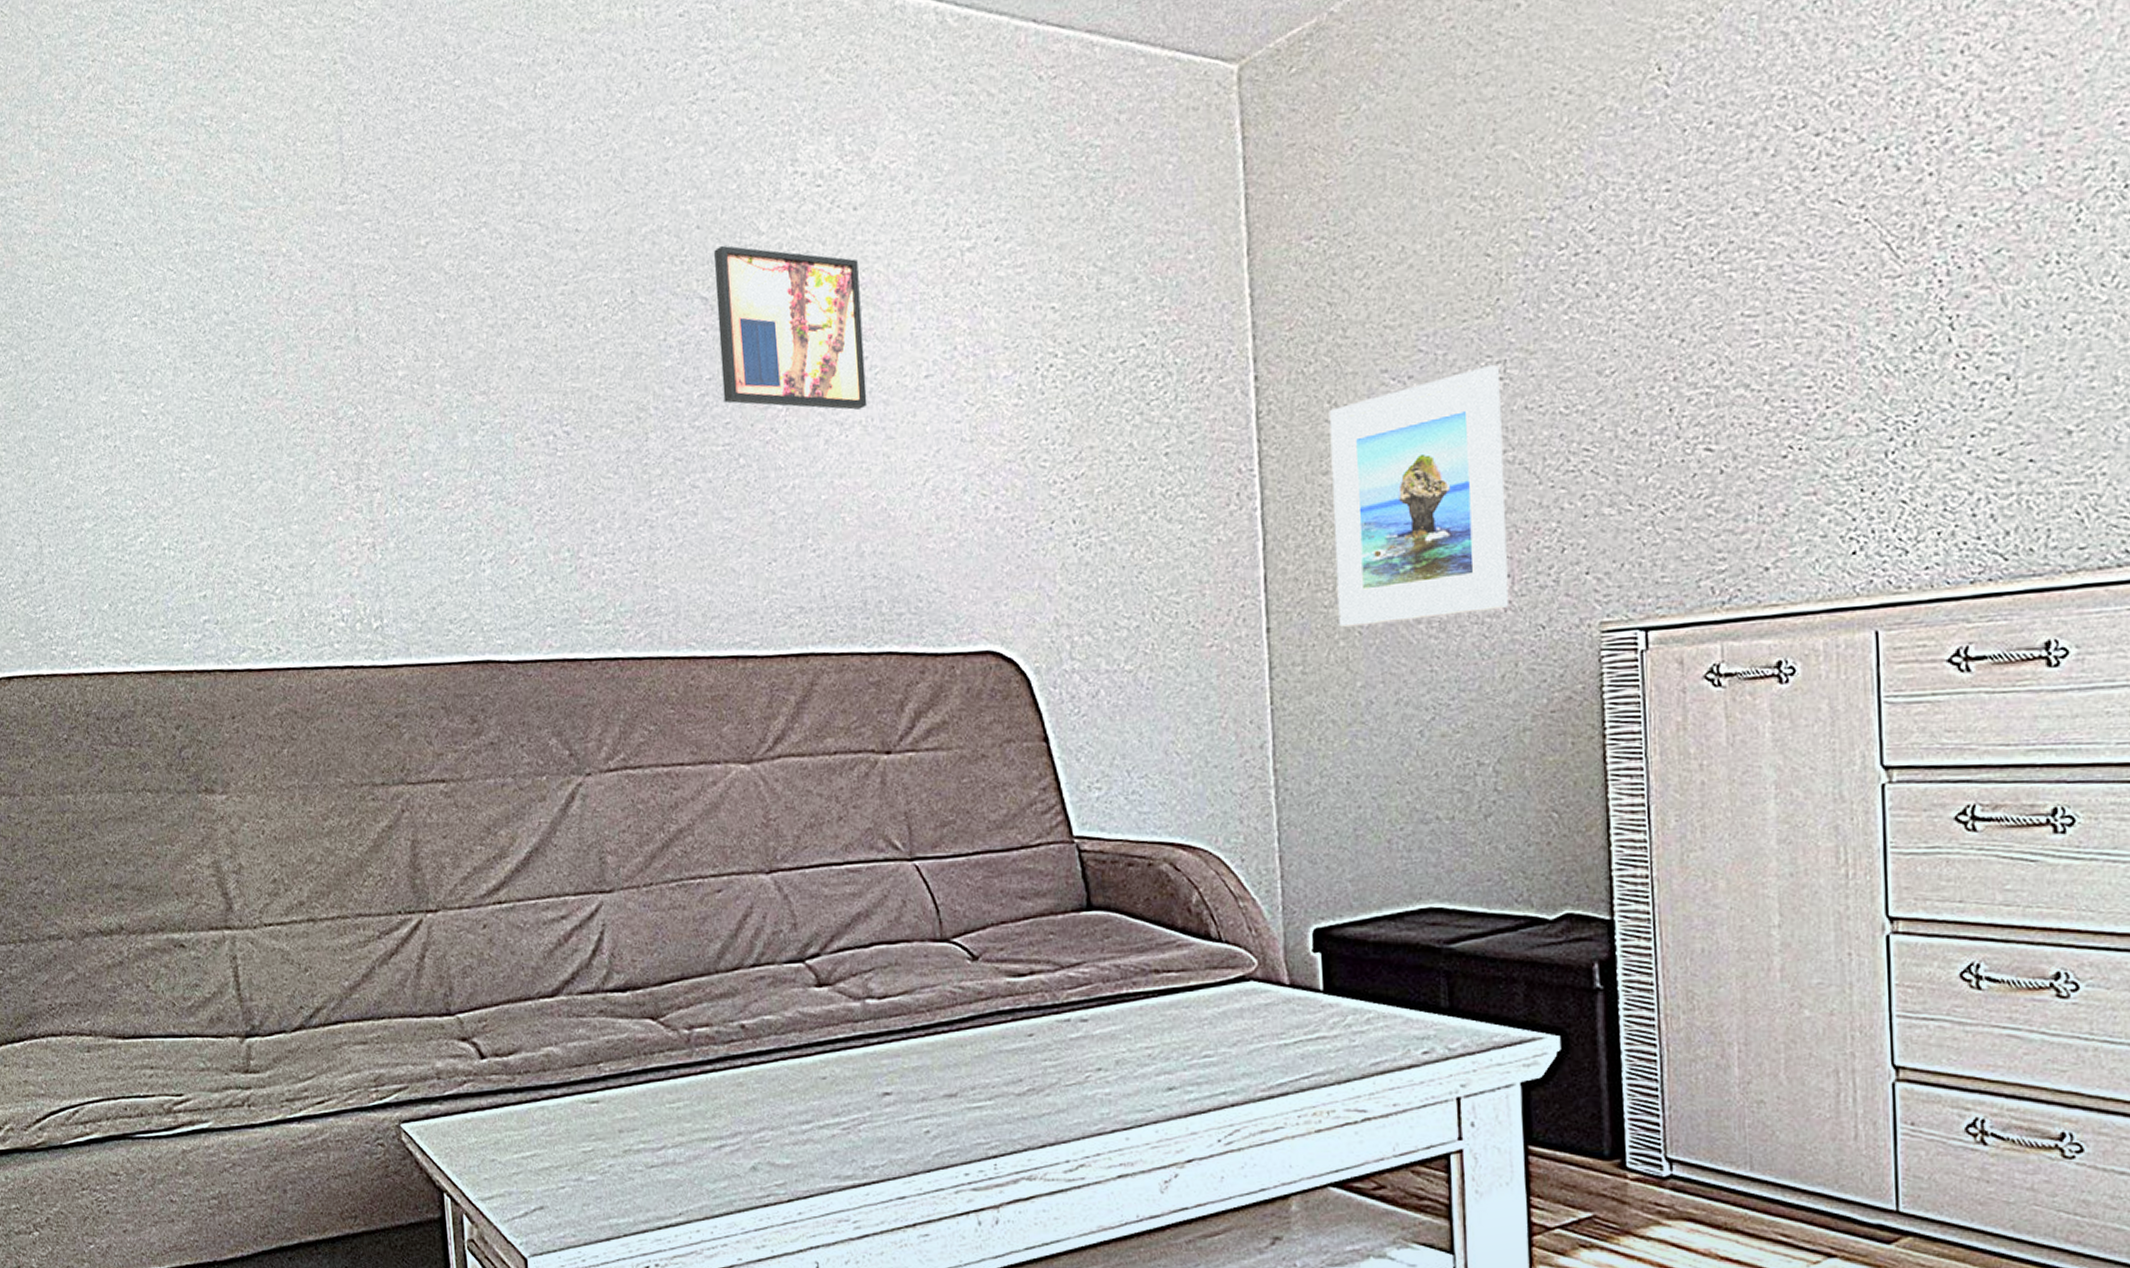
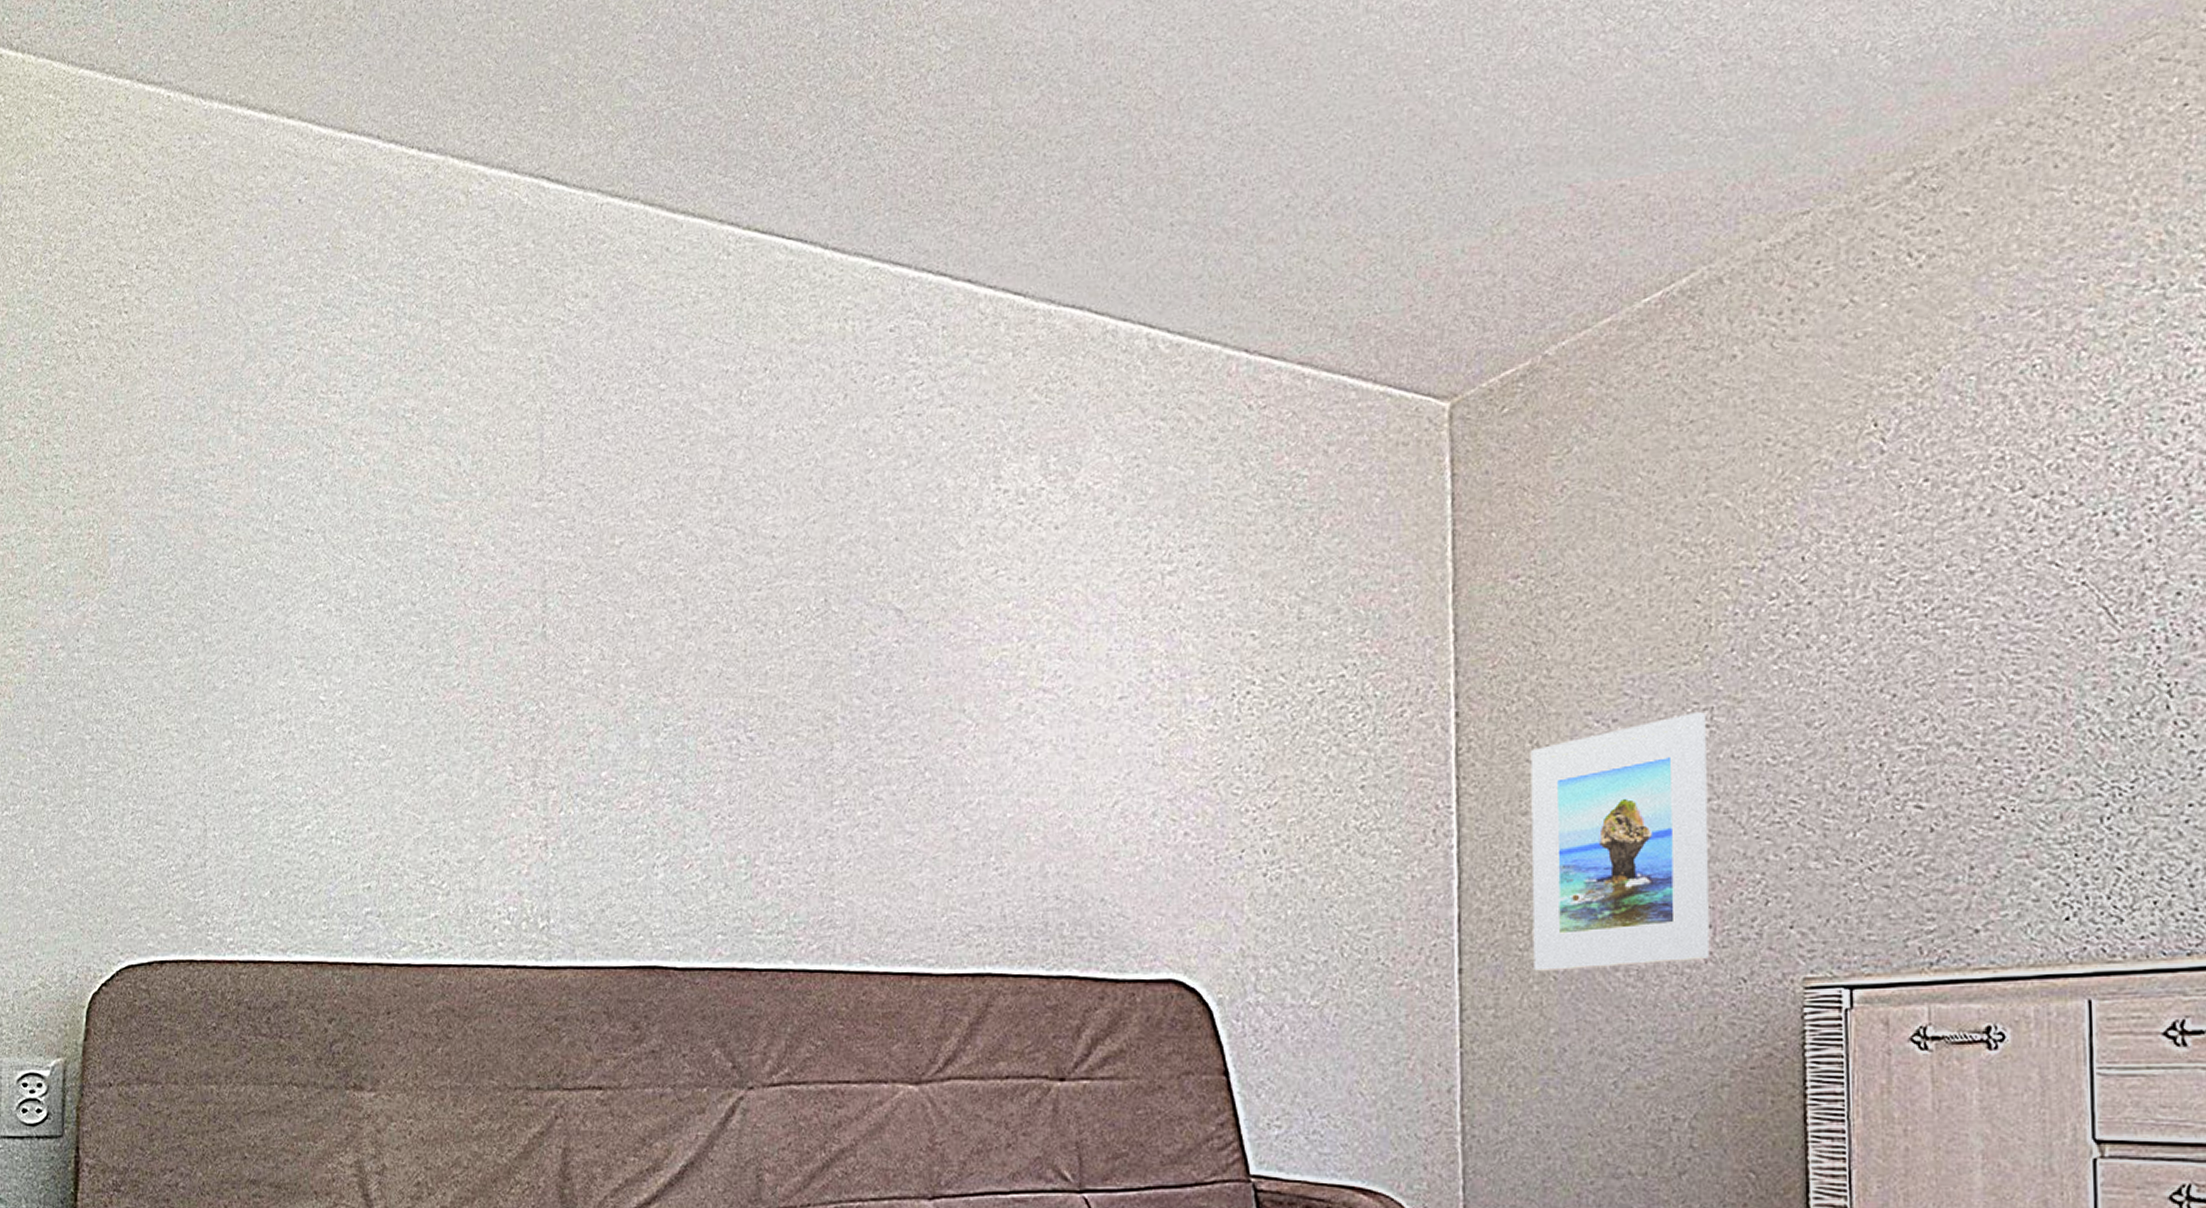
wall art: present [714,245,868,410] -> none [911,558,1059,729]

